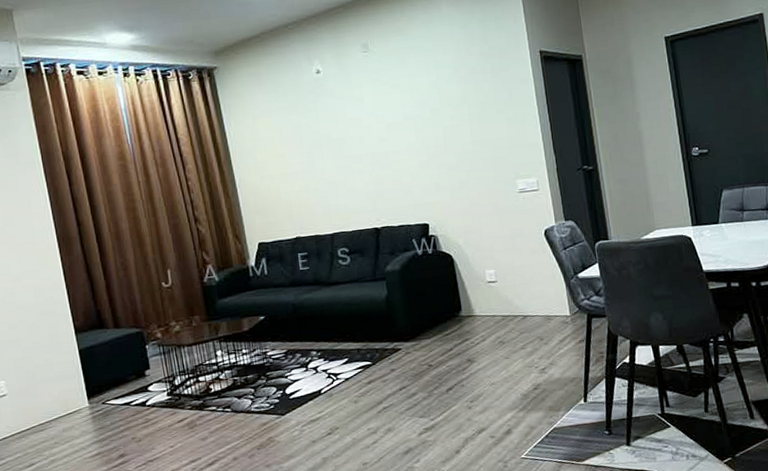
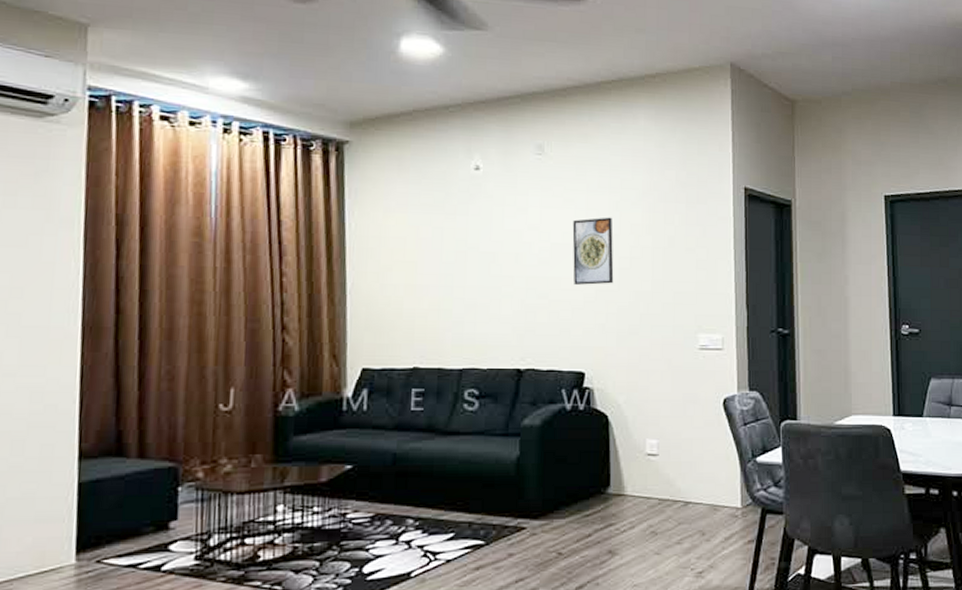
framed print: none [400,94,441,154] -> present [572,217,614,285]

